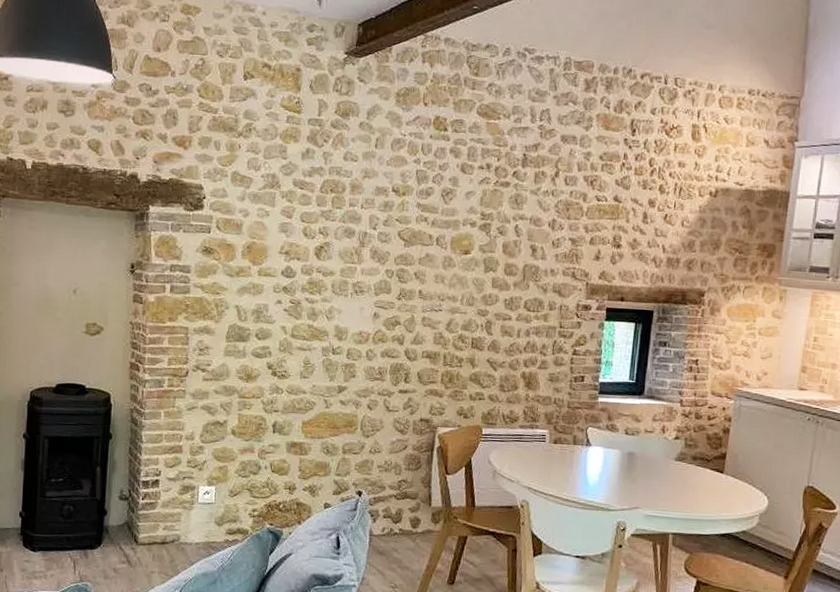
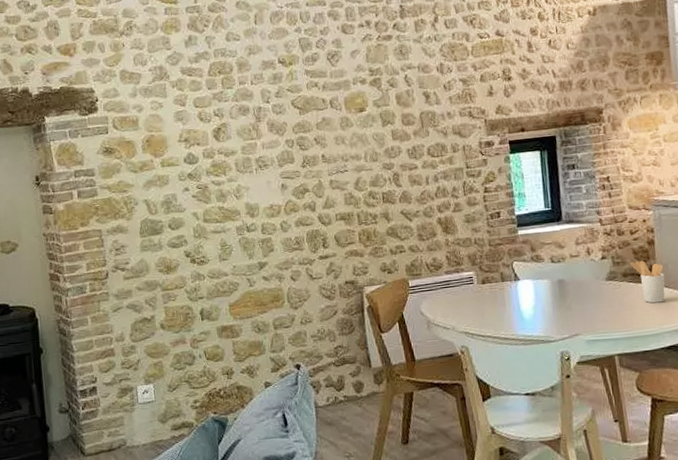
utensil holder: none [701,446,734,491] -> present [629,260,665,303]

